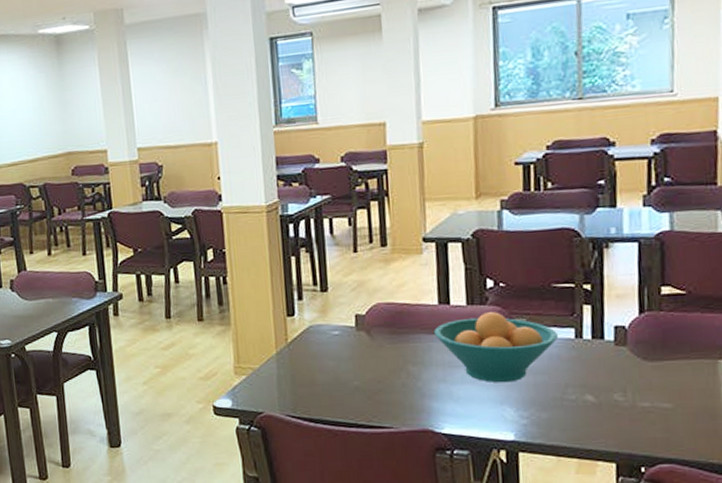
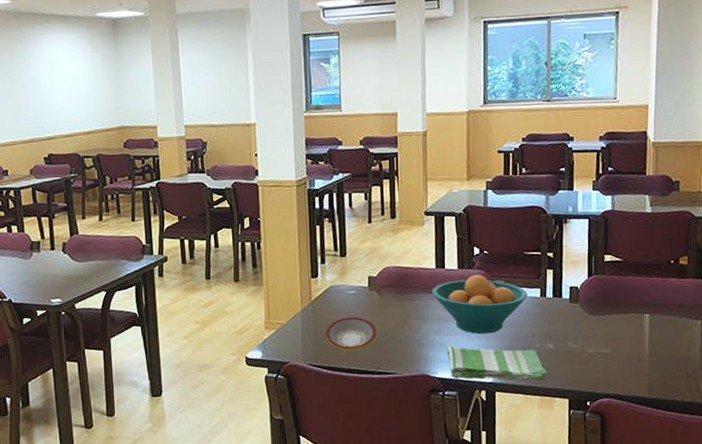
plate: none [305,361,367,400] -> present [325,316,377,350]
dish towel: none [455,396,586,439] -> present [447,346,547,380]

